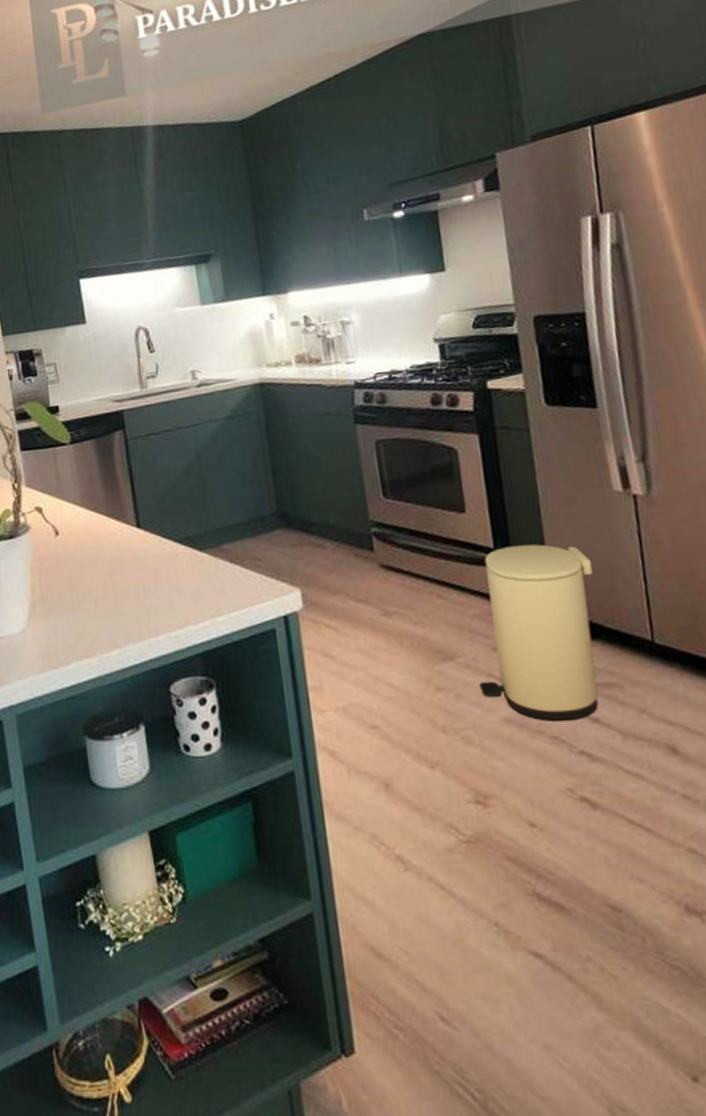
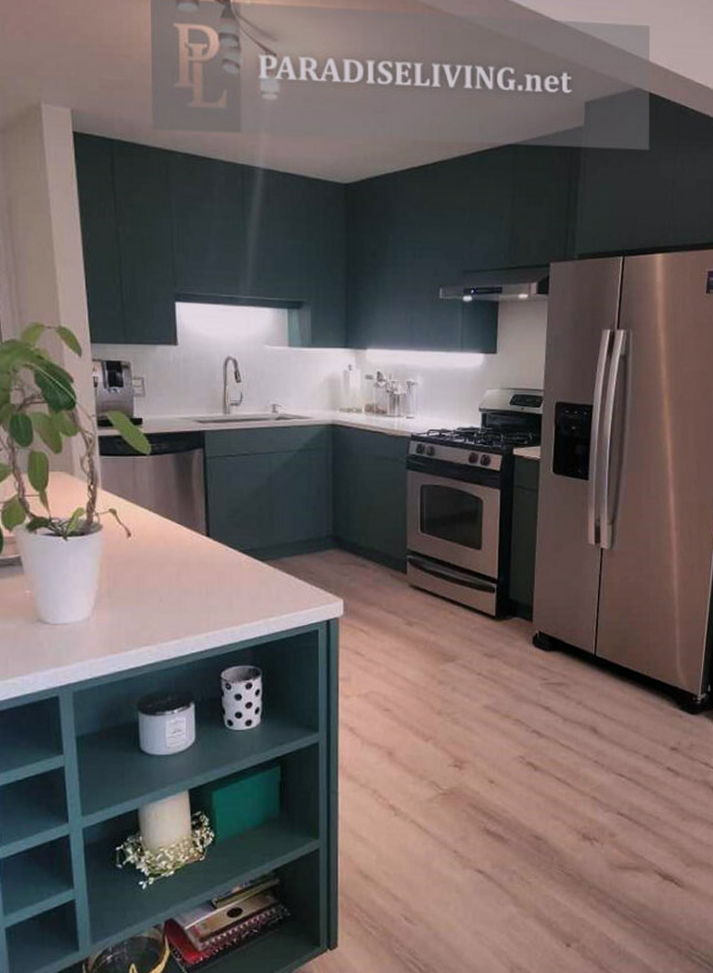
pedal bin: present [479,544,599,721] -> none [471,579,565,709]

